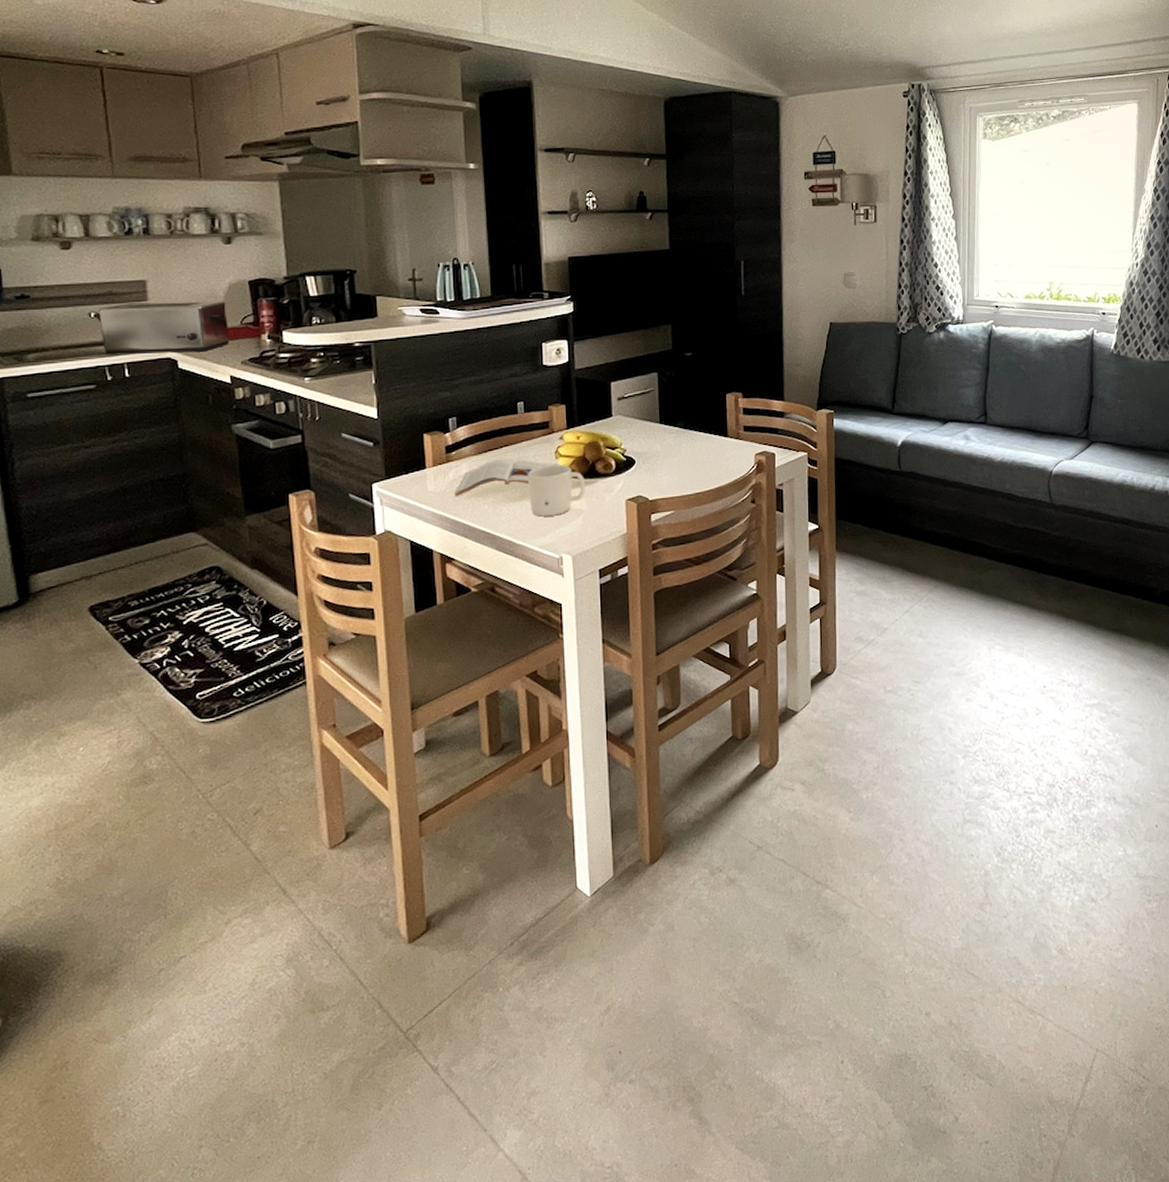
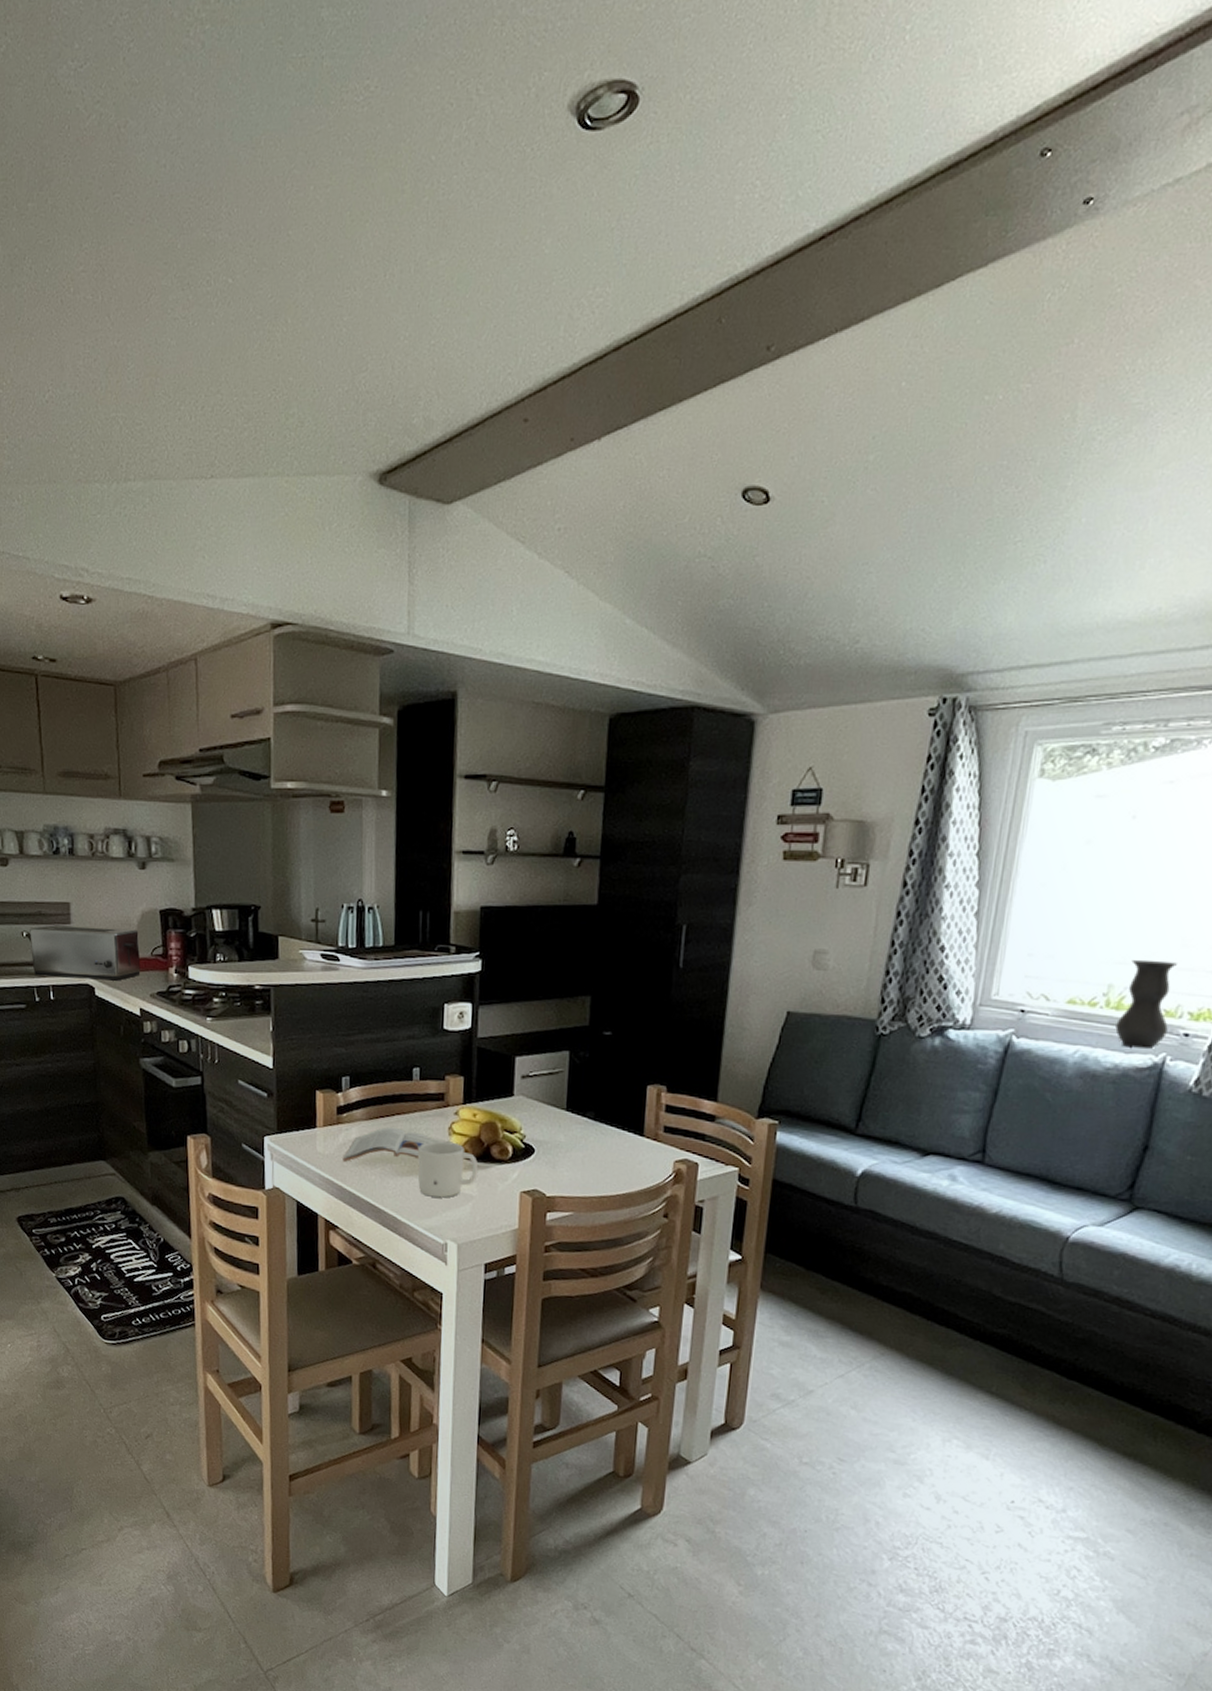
vase: none [1059,263,1092,326] -> present [1115,959,1177,1049]

